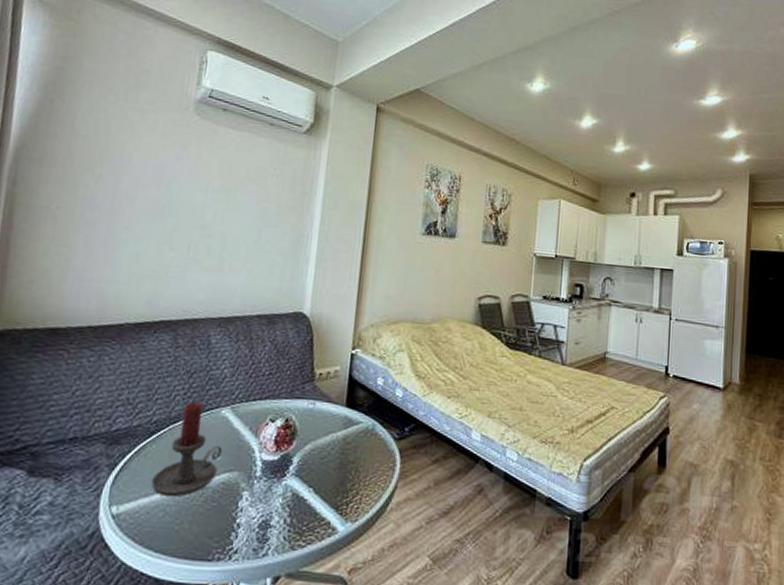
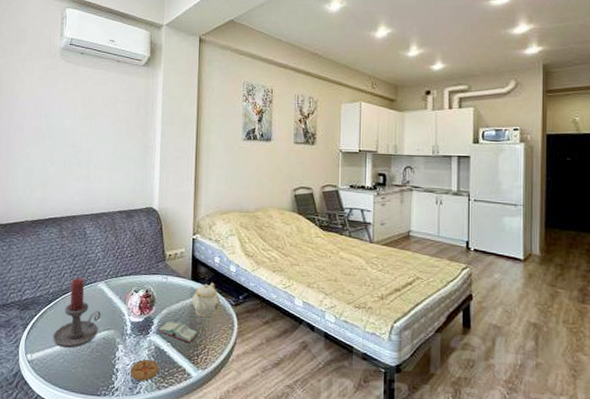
coaster: none [256,510,296,539] -> present [131,359,159,381]
book: none [298,460,350,488] -> present [158,321,198,343]
teapot: none [345,411,380,455] -> present [192,283,220,318]

